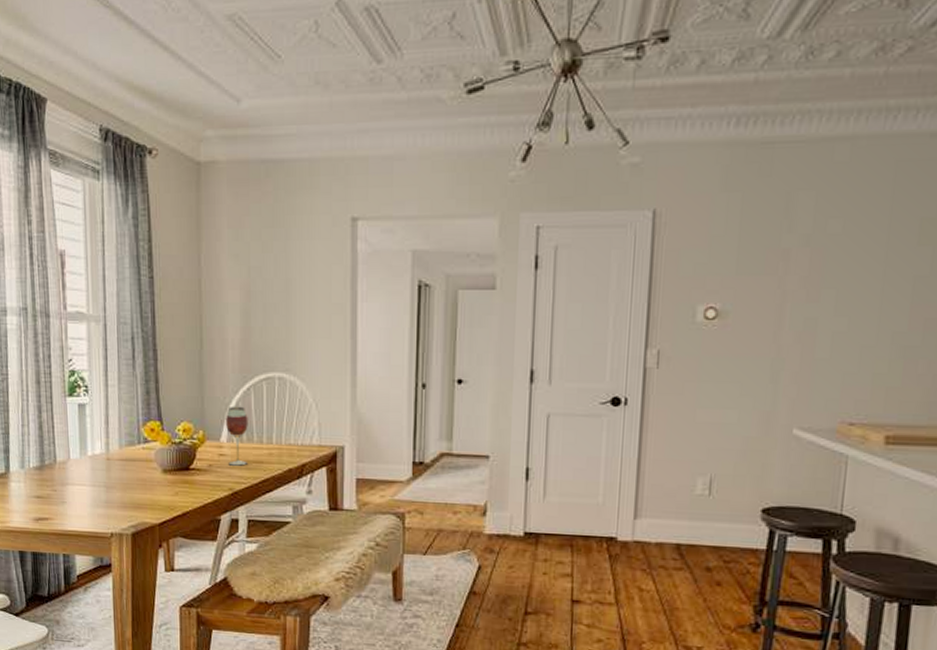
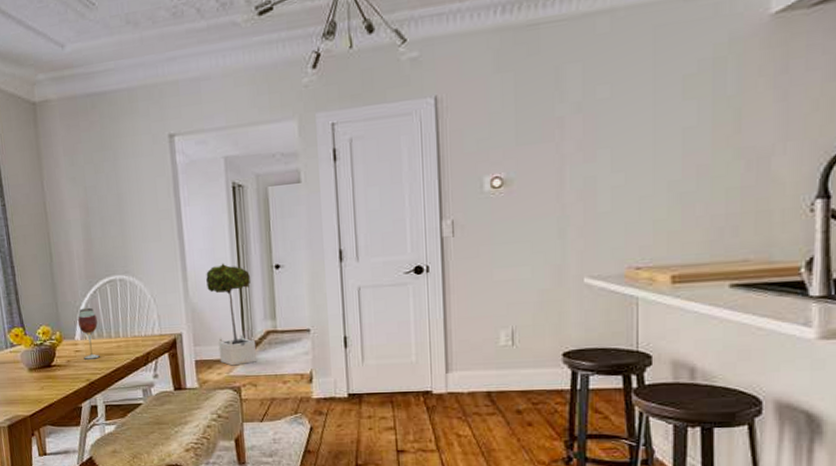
potted tree: none [378,371,428,489] -> present [206,263,257,366]

